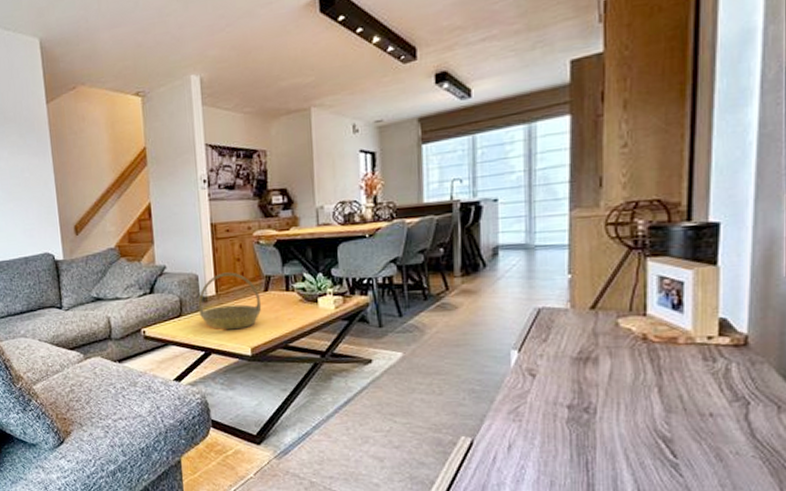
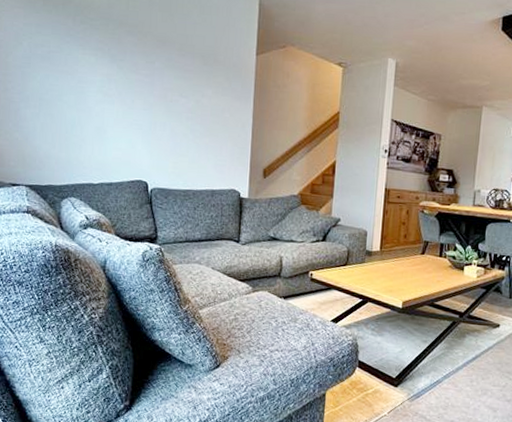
basket: present [198,272,262,330] -> none [363,232,418,284]

